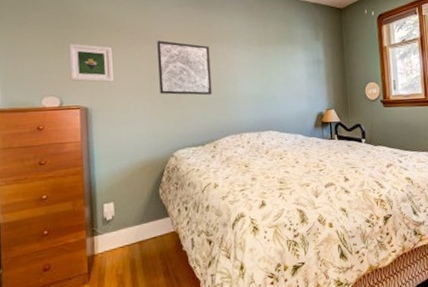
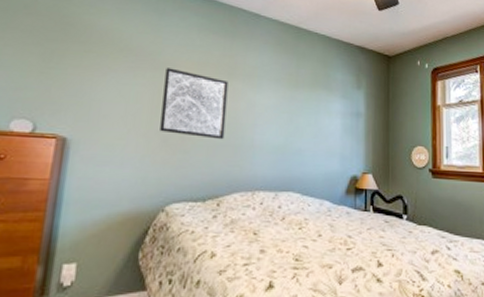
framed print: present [69,43,114,82] -> none [51,58,110,110]

